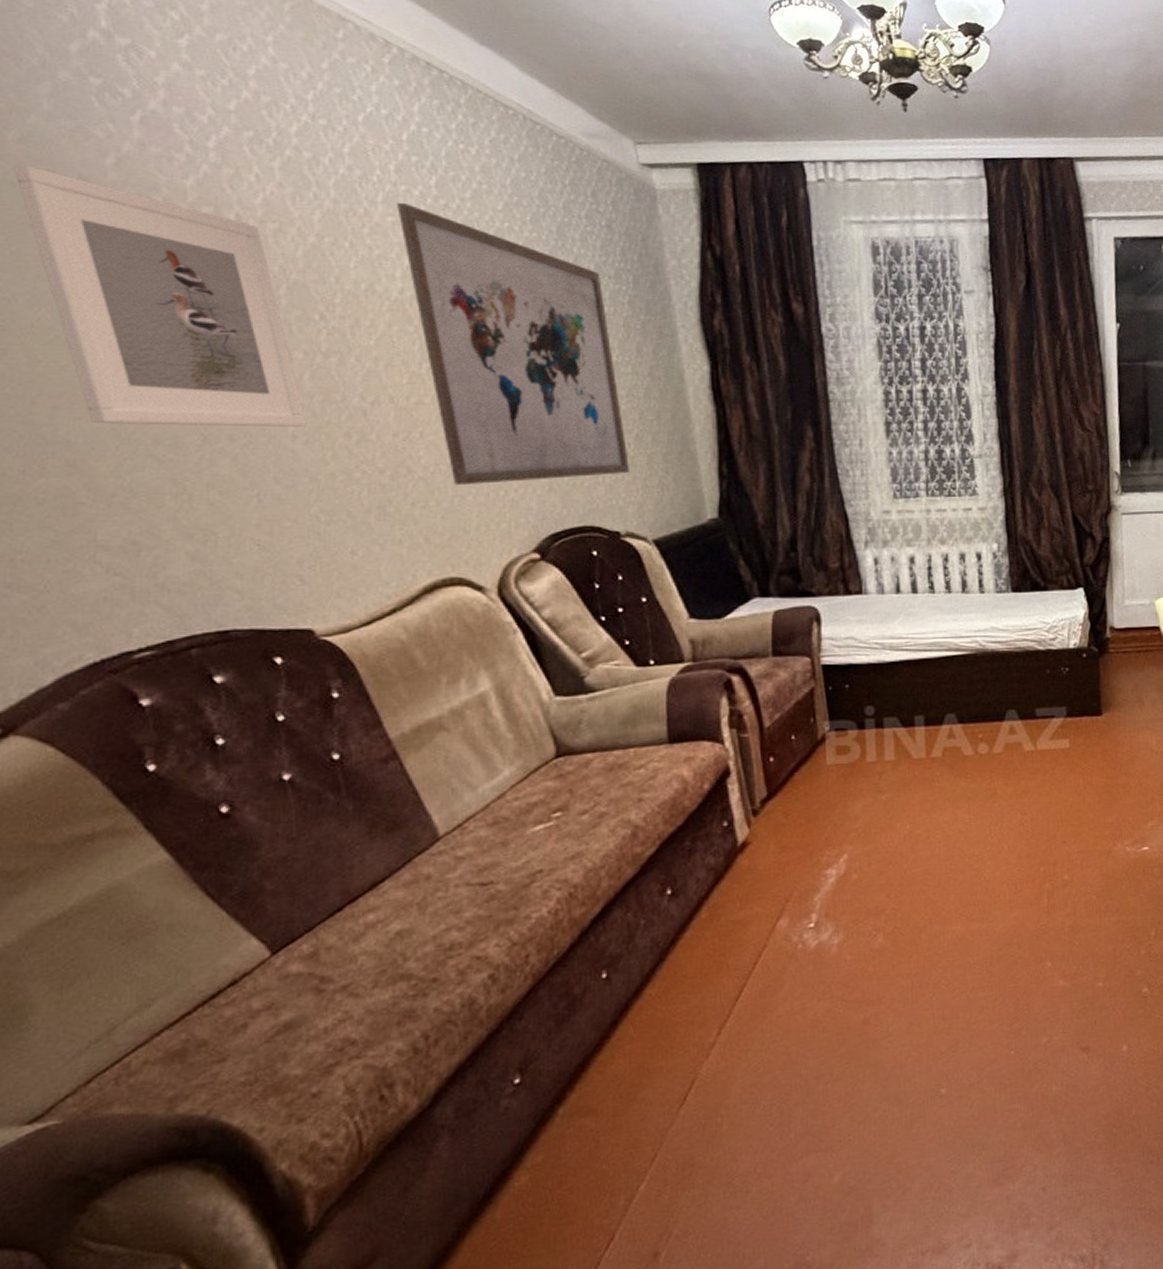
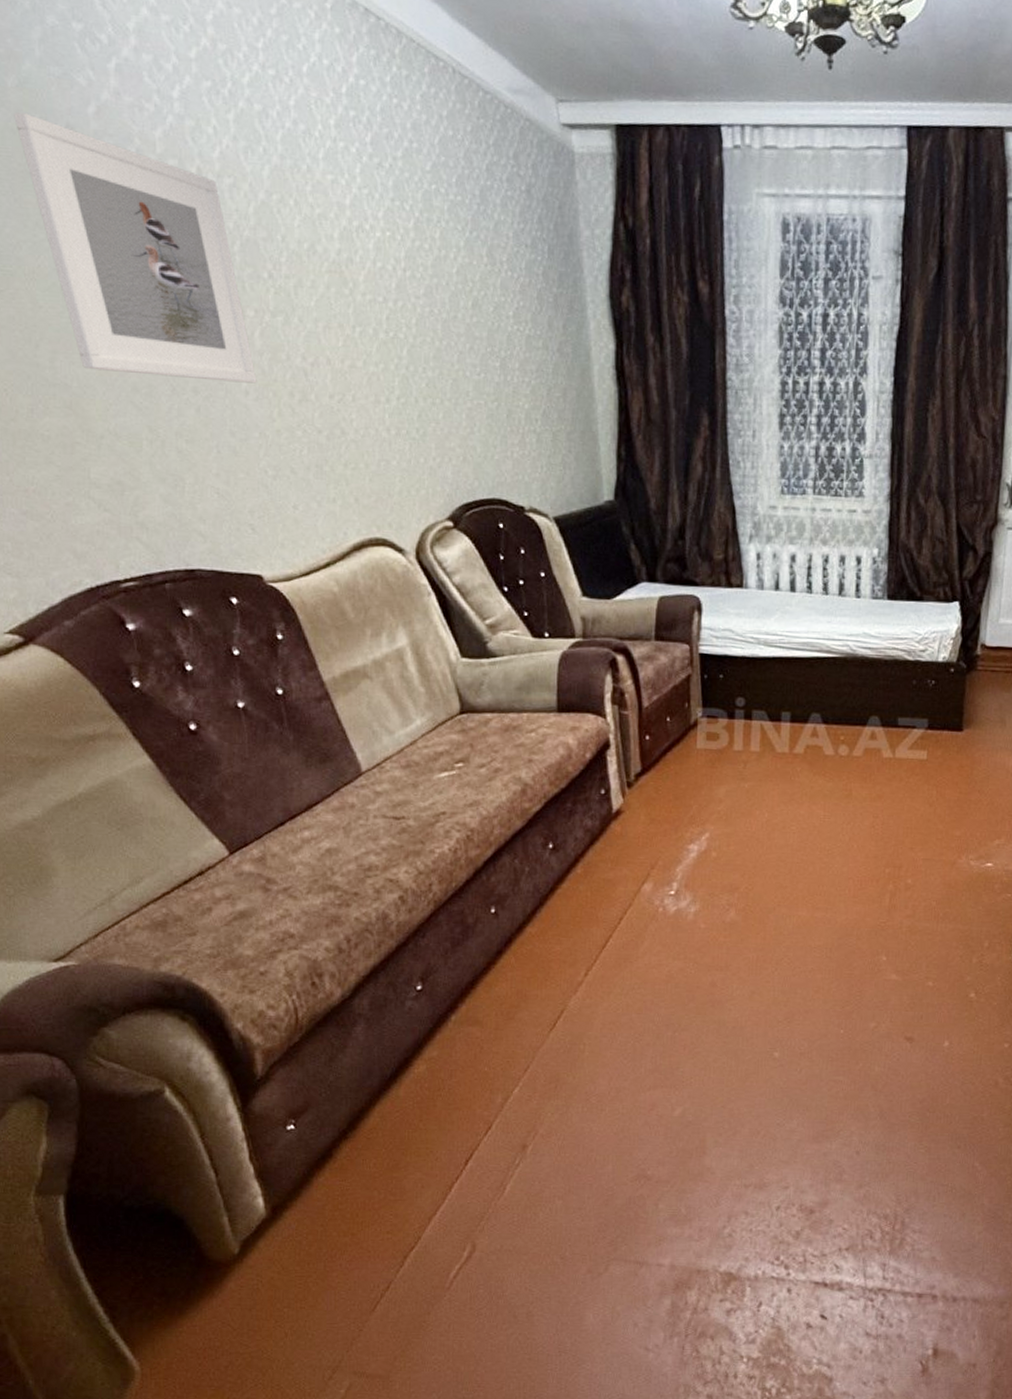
wall art: present [397,202,631,486] -> none [336,159,537,451]

